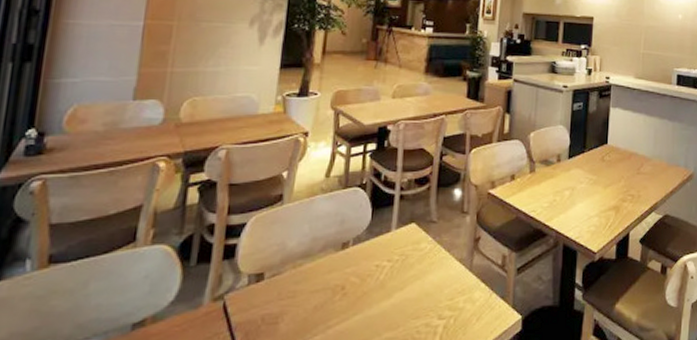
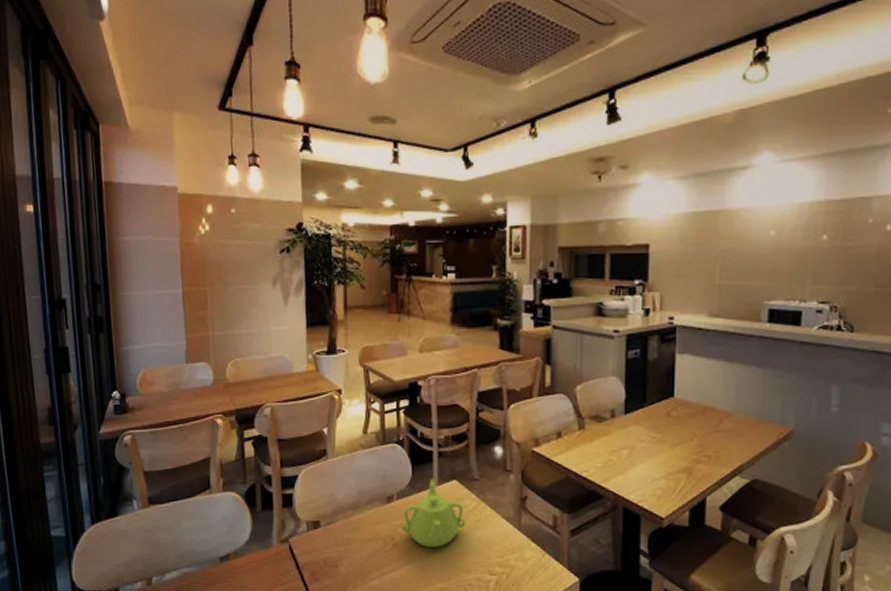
teapot: none [354,222,420,295] -> present [402,478,466,547]

